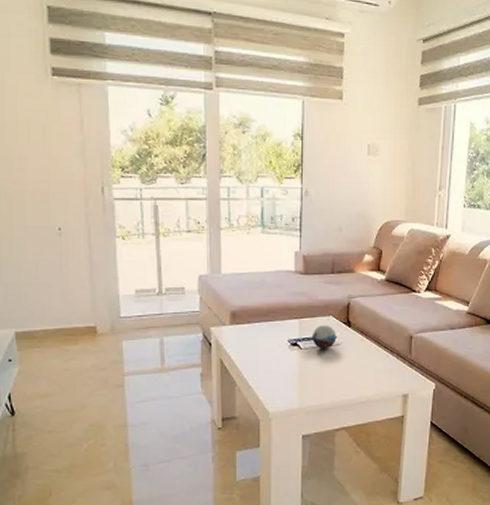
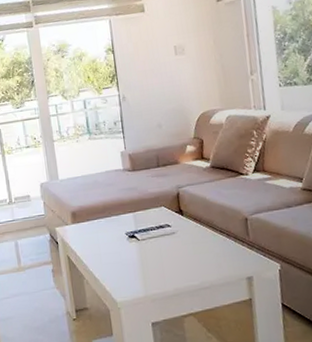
decorative orb: present [311,324,337,349] -> none [147,215,172,239]

